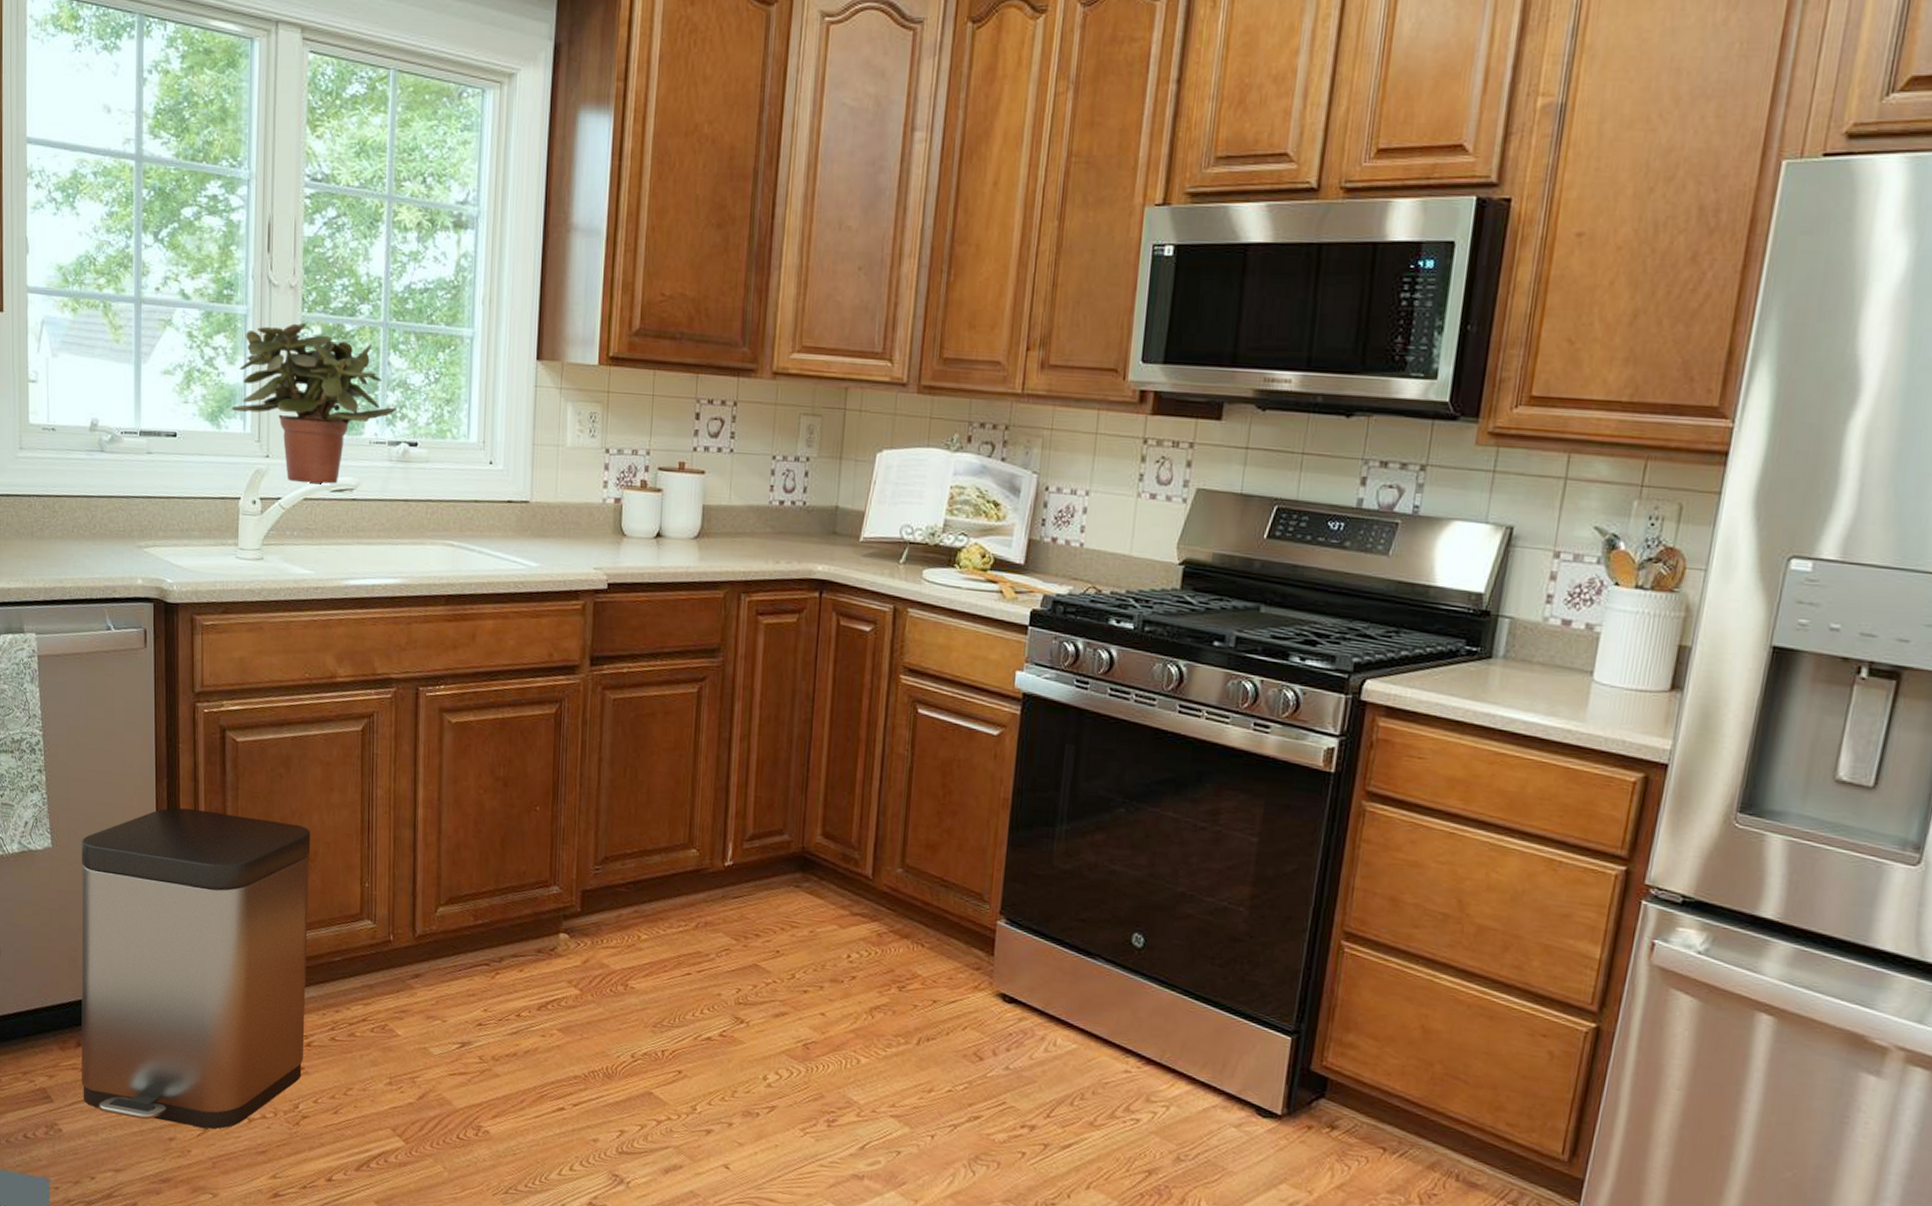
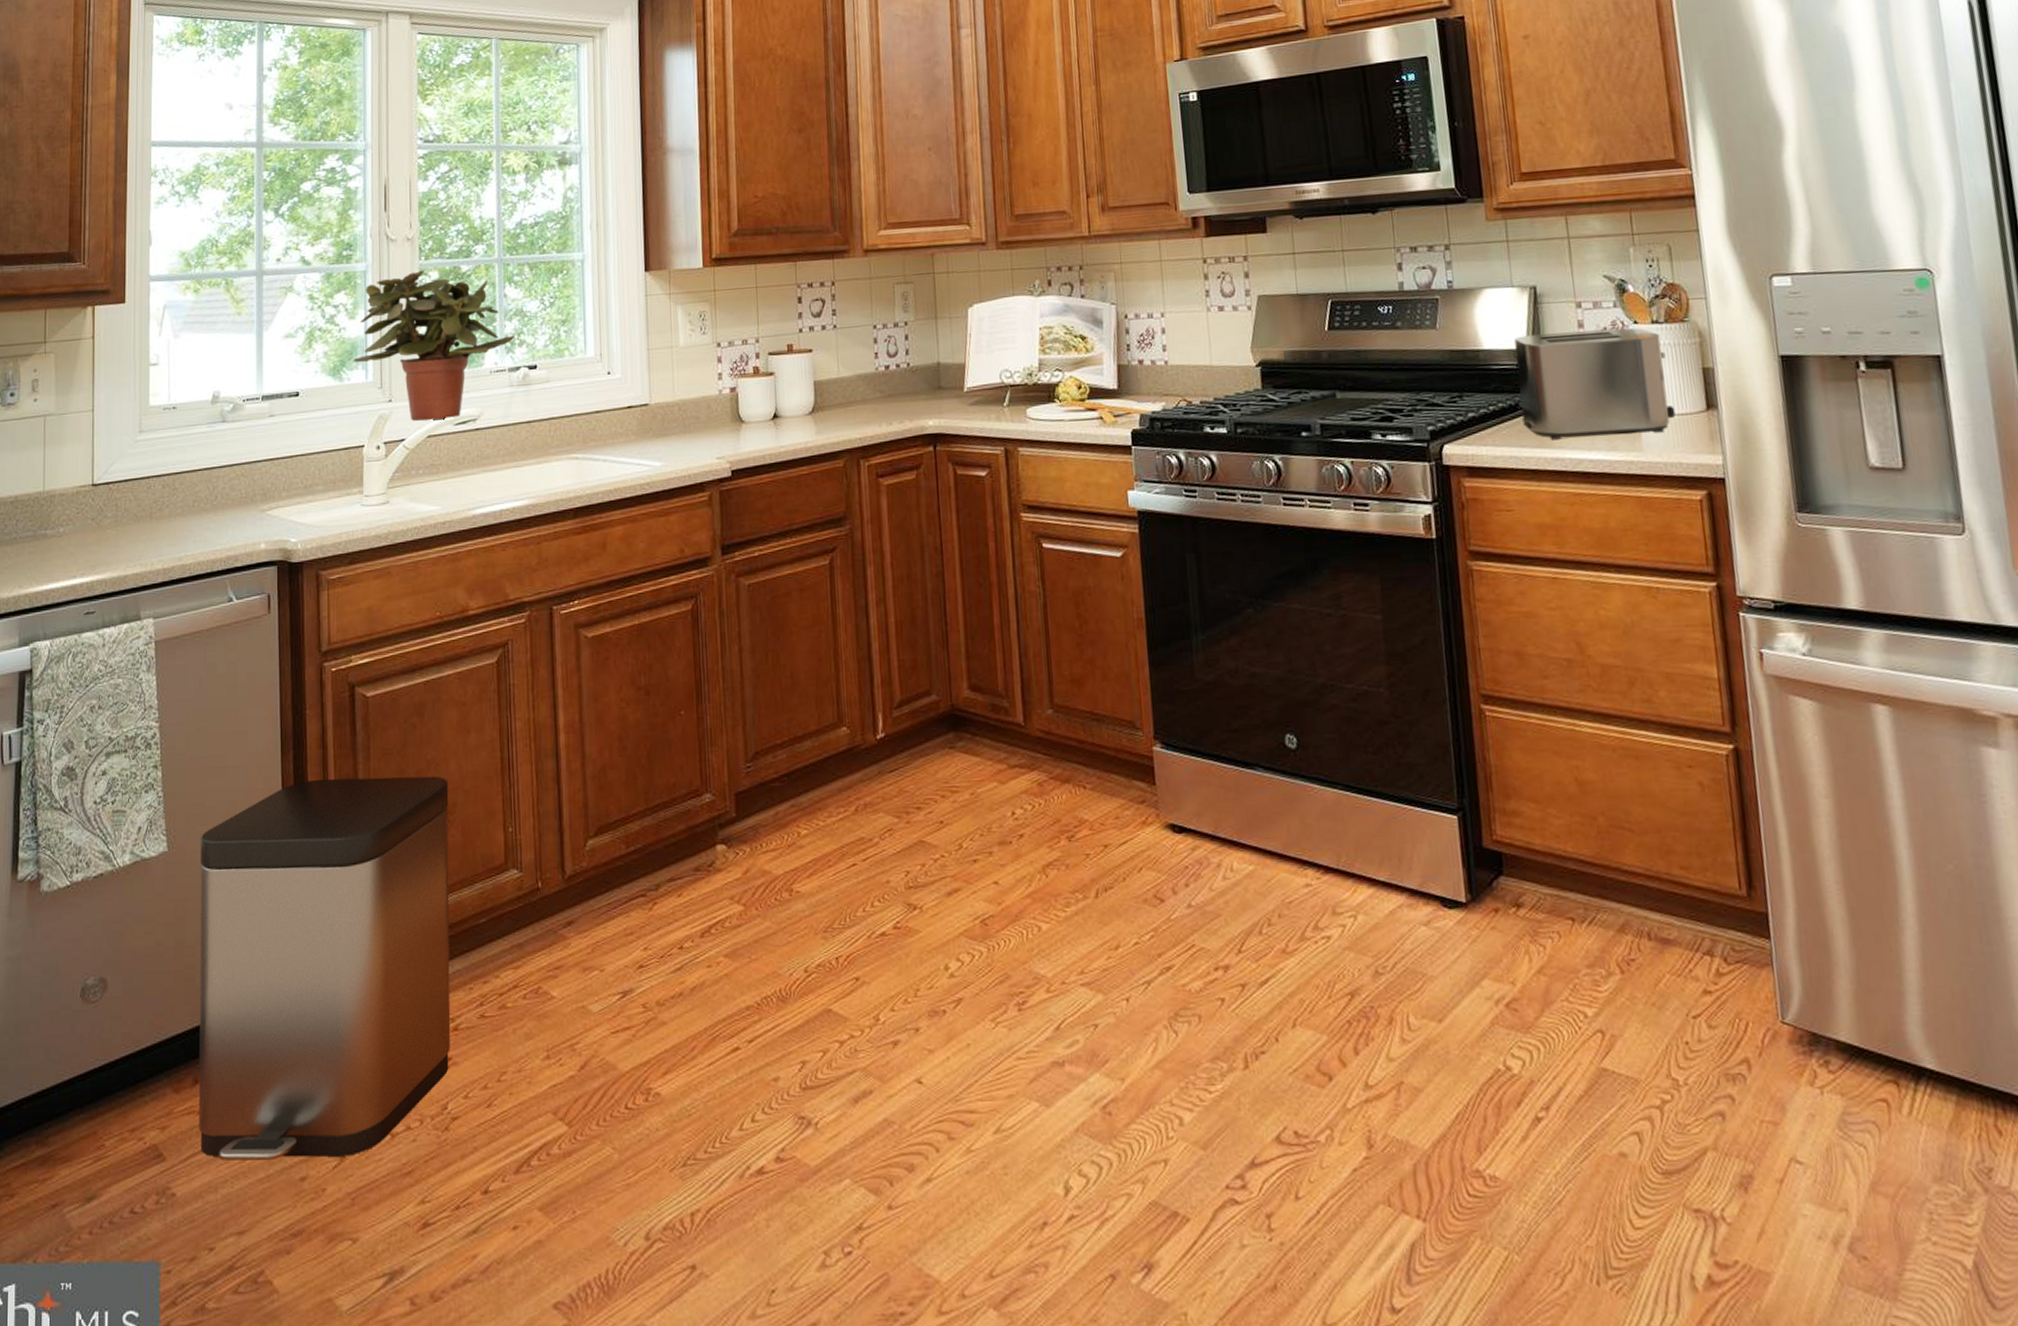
toaster: none [1458,578,1642,706] -> present [1514,328,1676,440]

